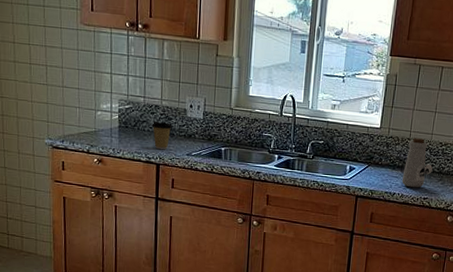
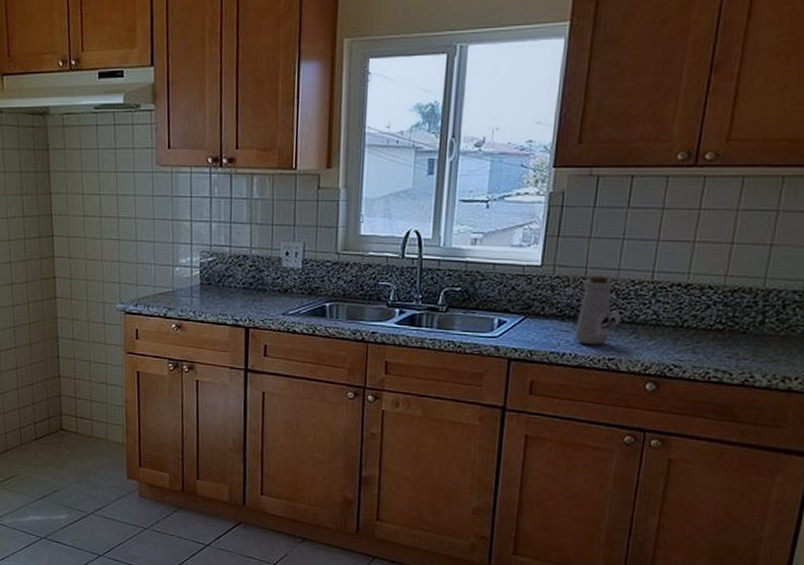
coffee cup: present [151,121,172,150] -> none [239,274,264,310]

